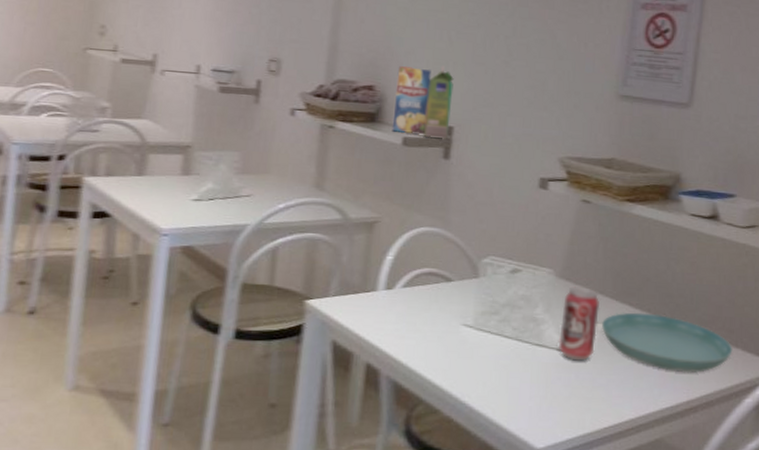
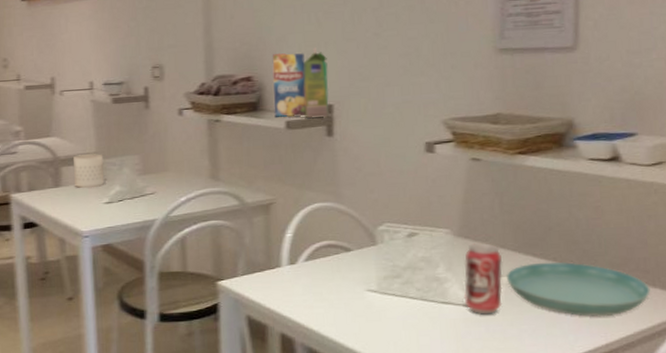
mug: none [161,143,199,182] -> present [72,154,104,189]

